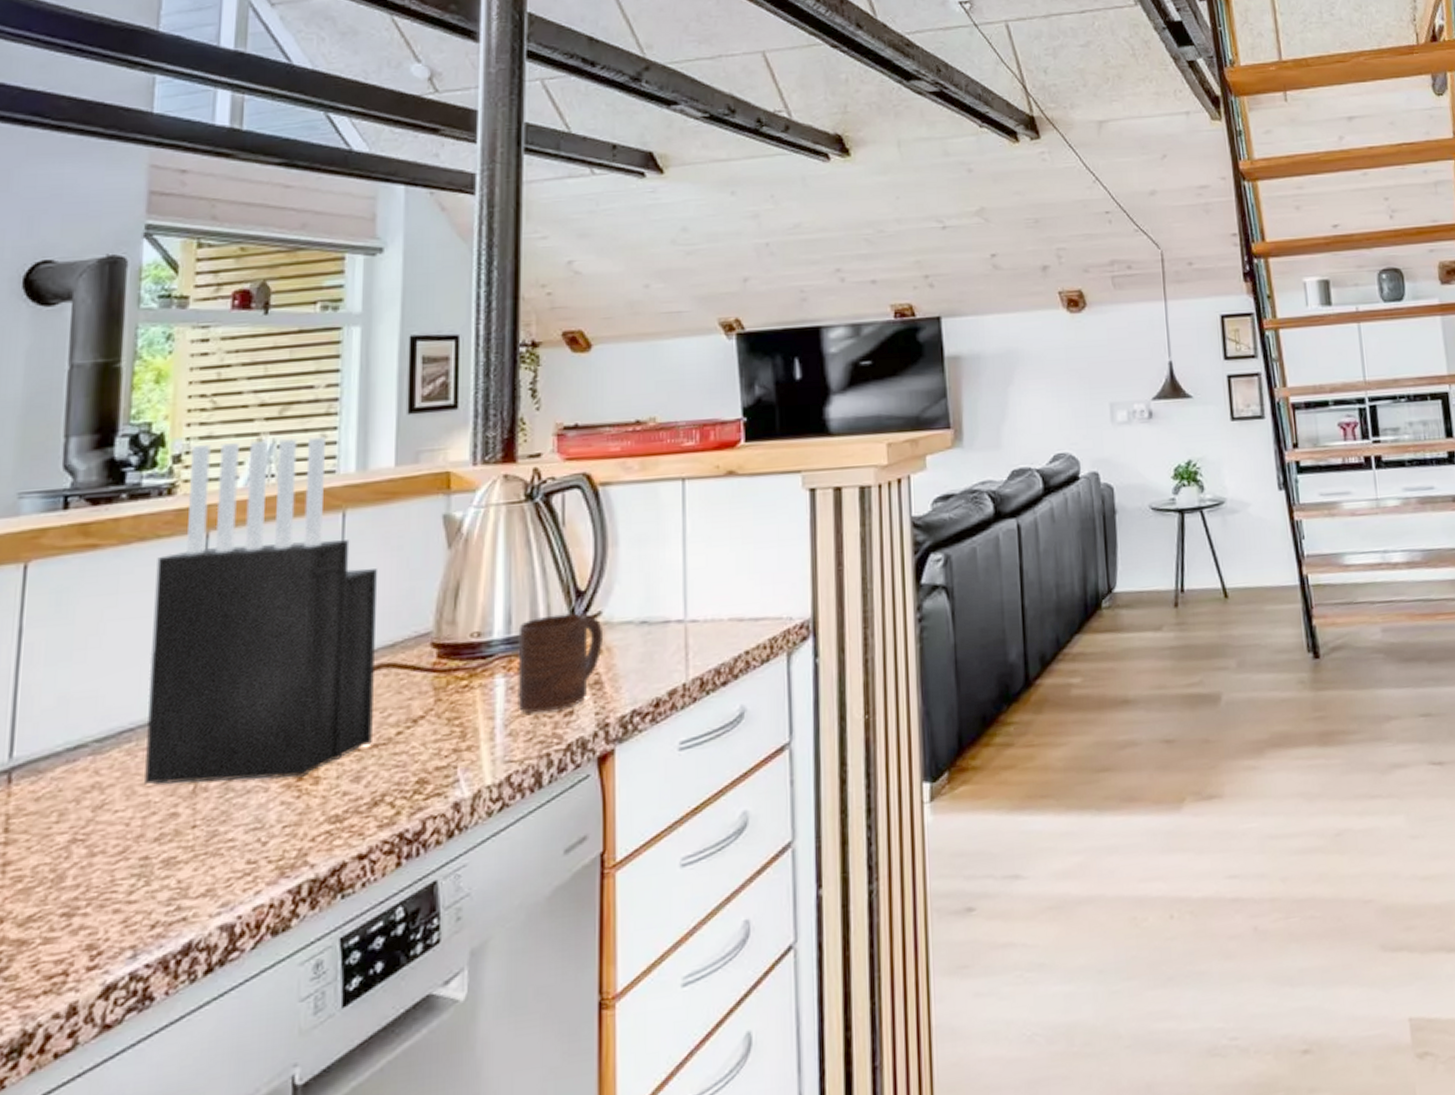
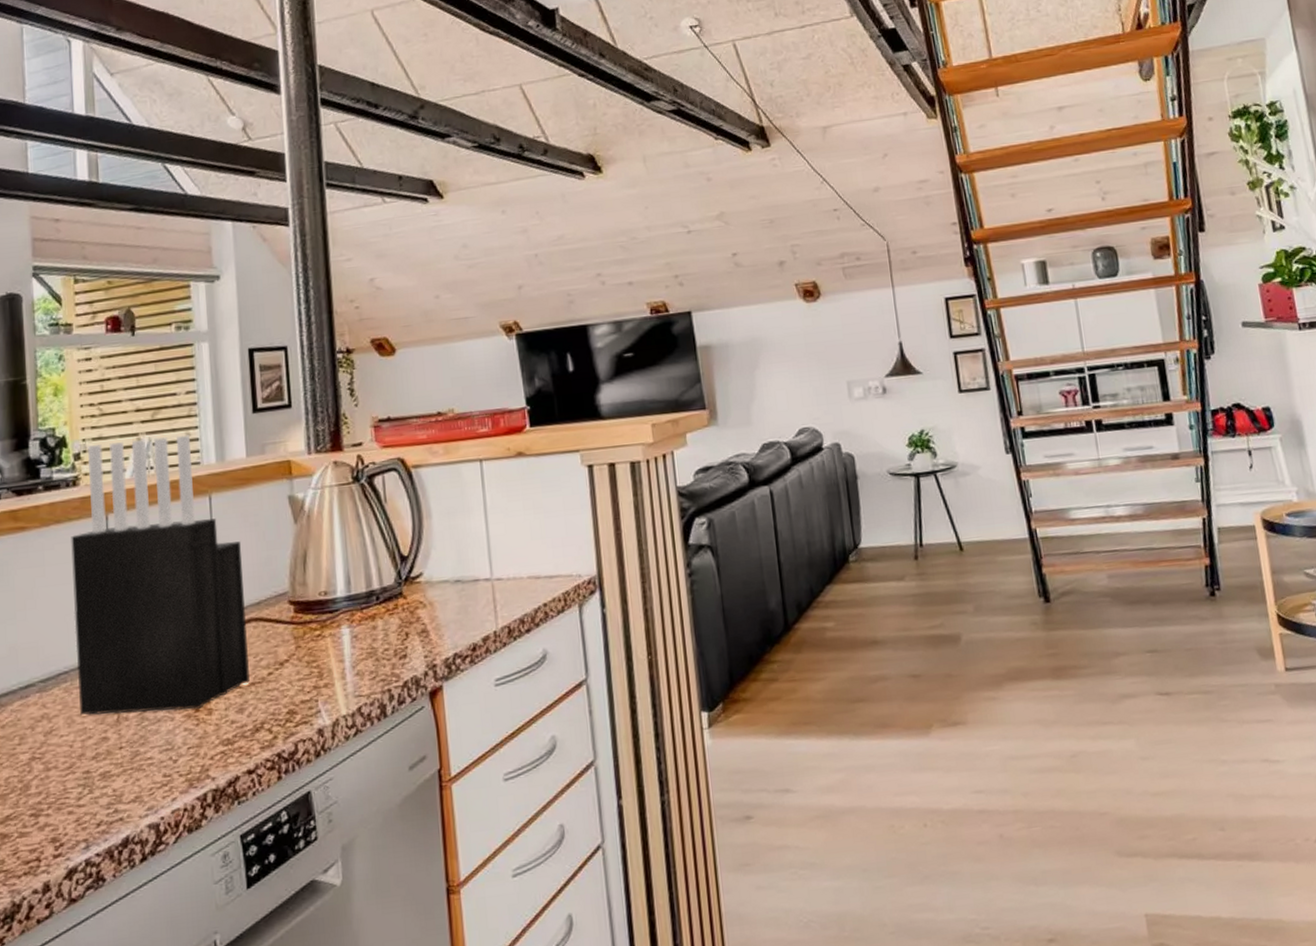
cup: present [517,613,604,714] -> none [356,574,426,657]

